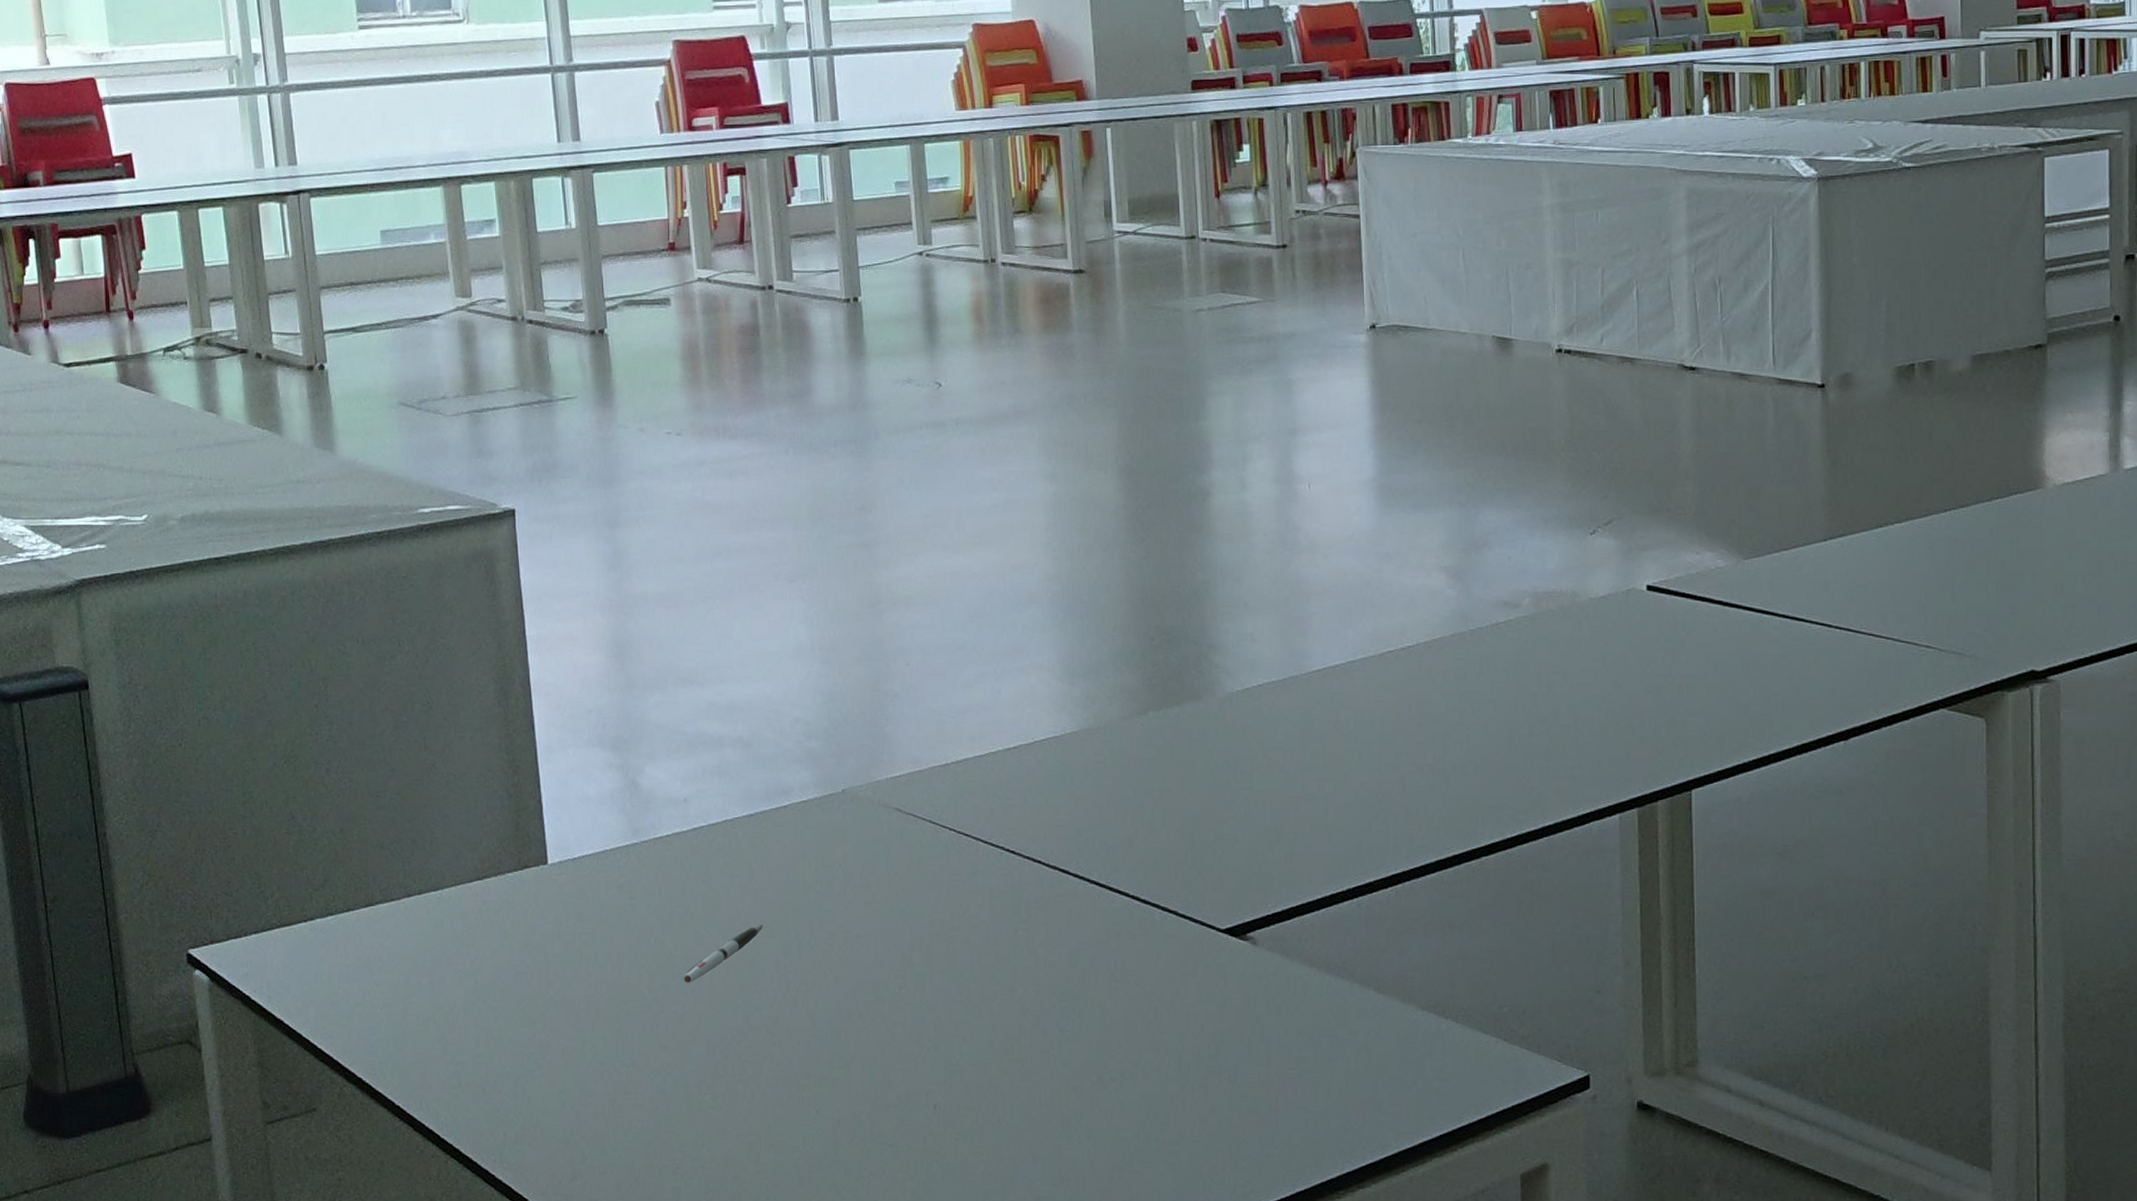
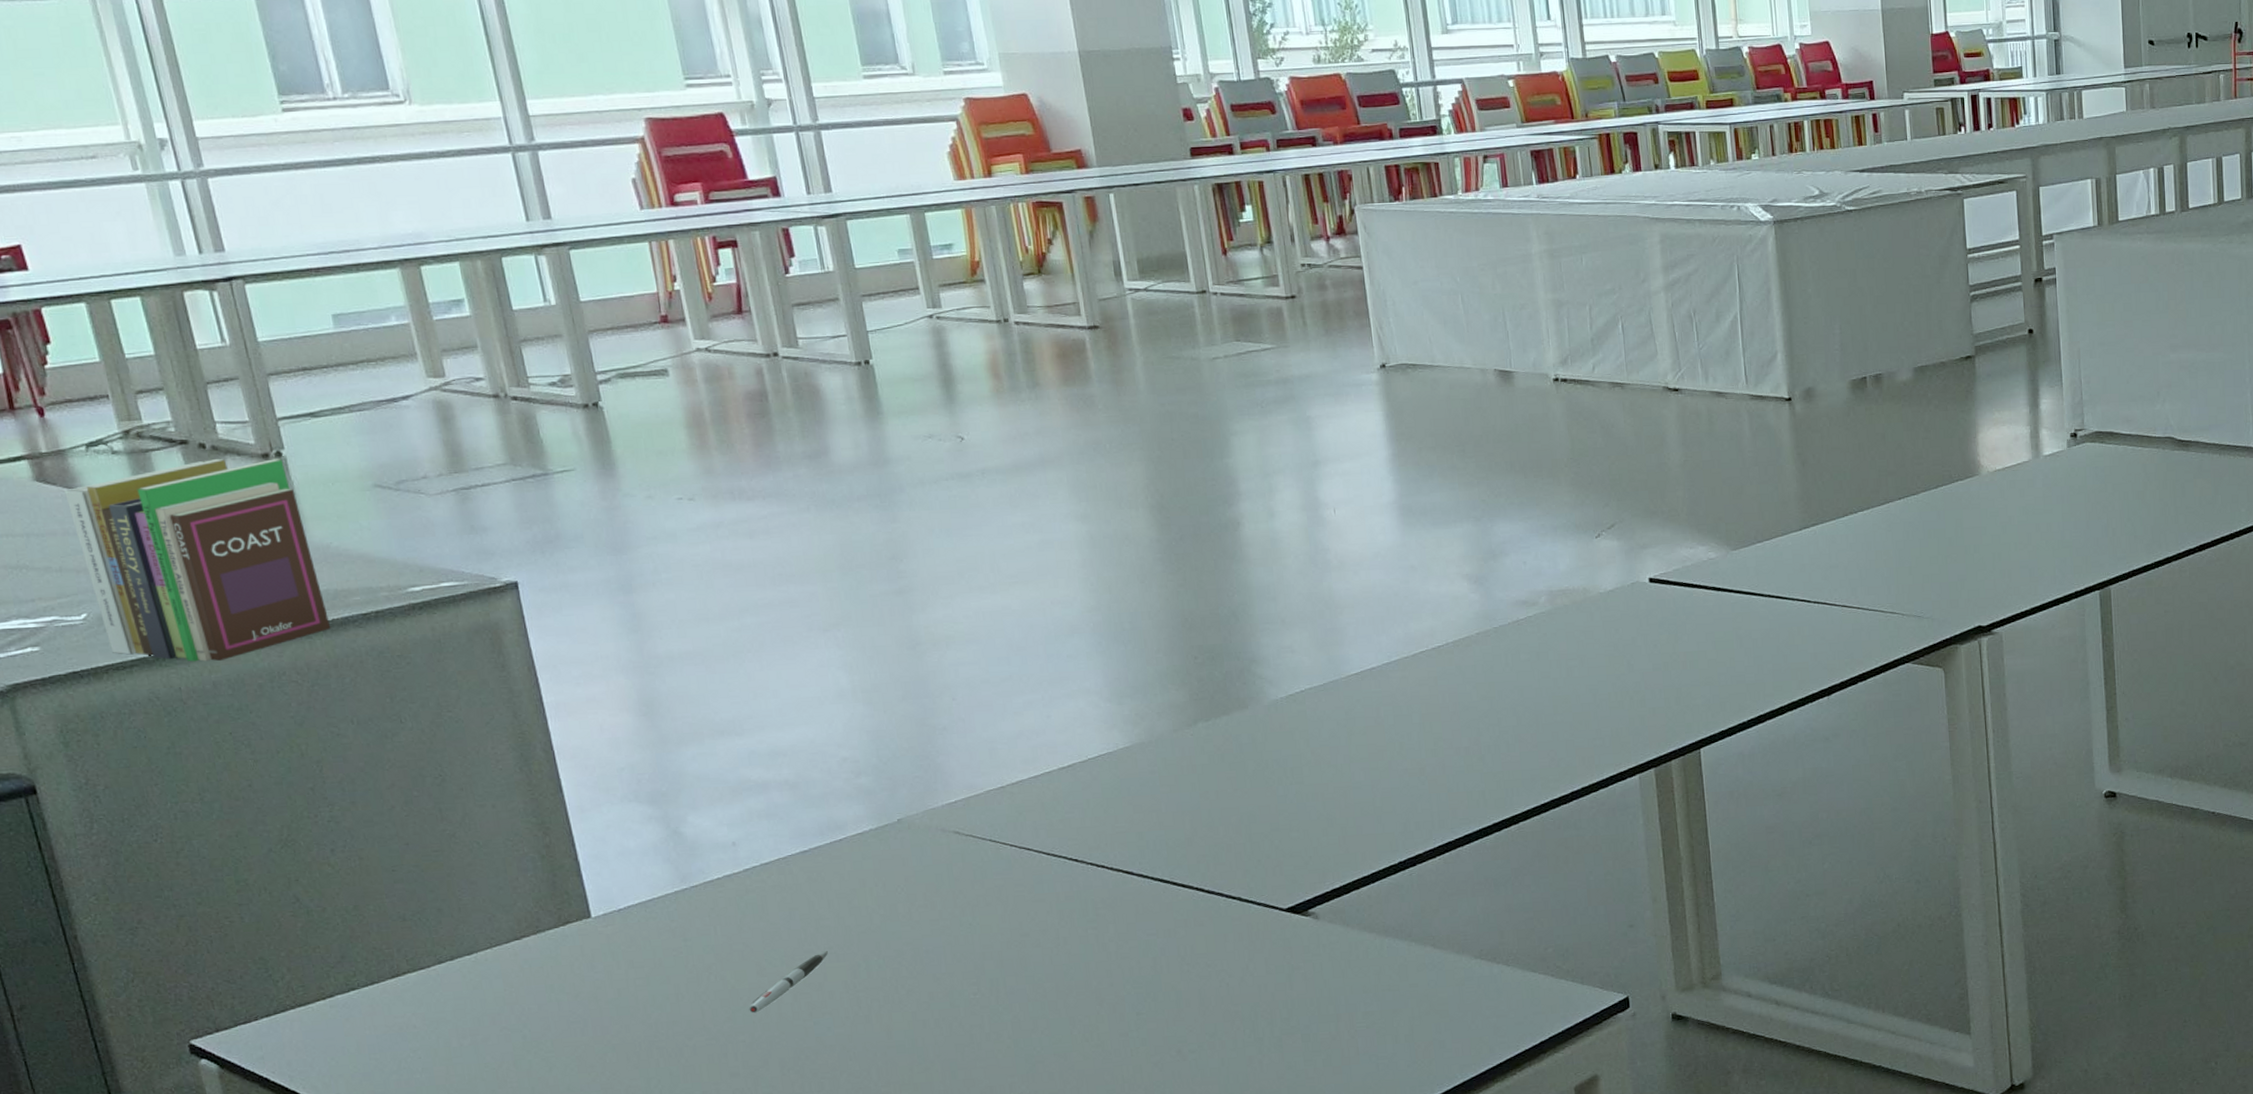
books: none [142,369,349,570] -> present [64,459,331,662]

